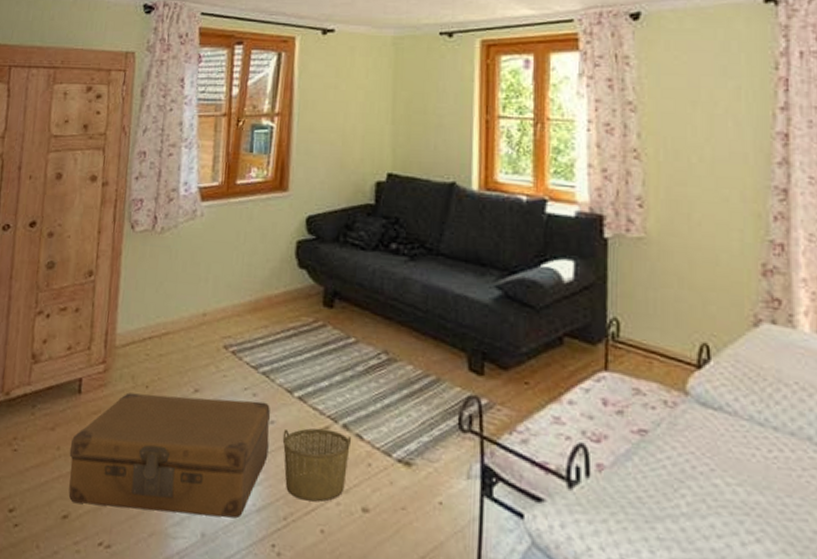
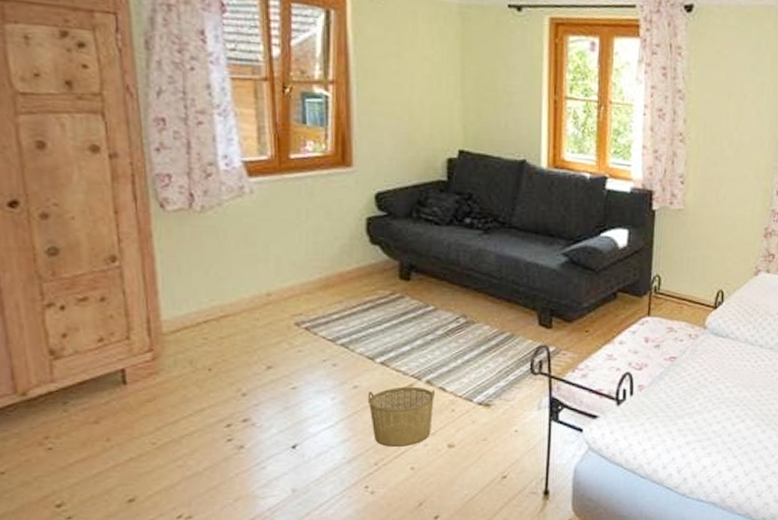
suitcase: present [68,392,271,518] -> none [123,370,354,487]

